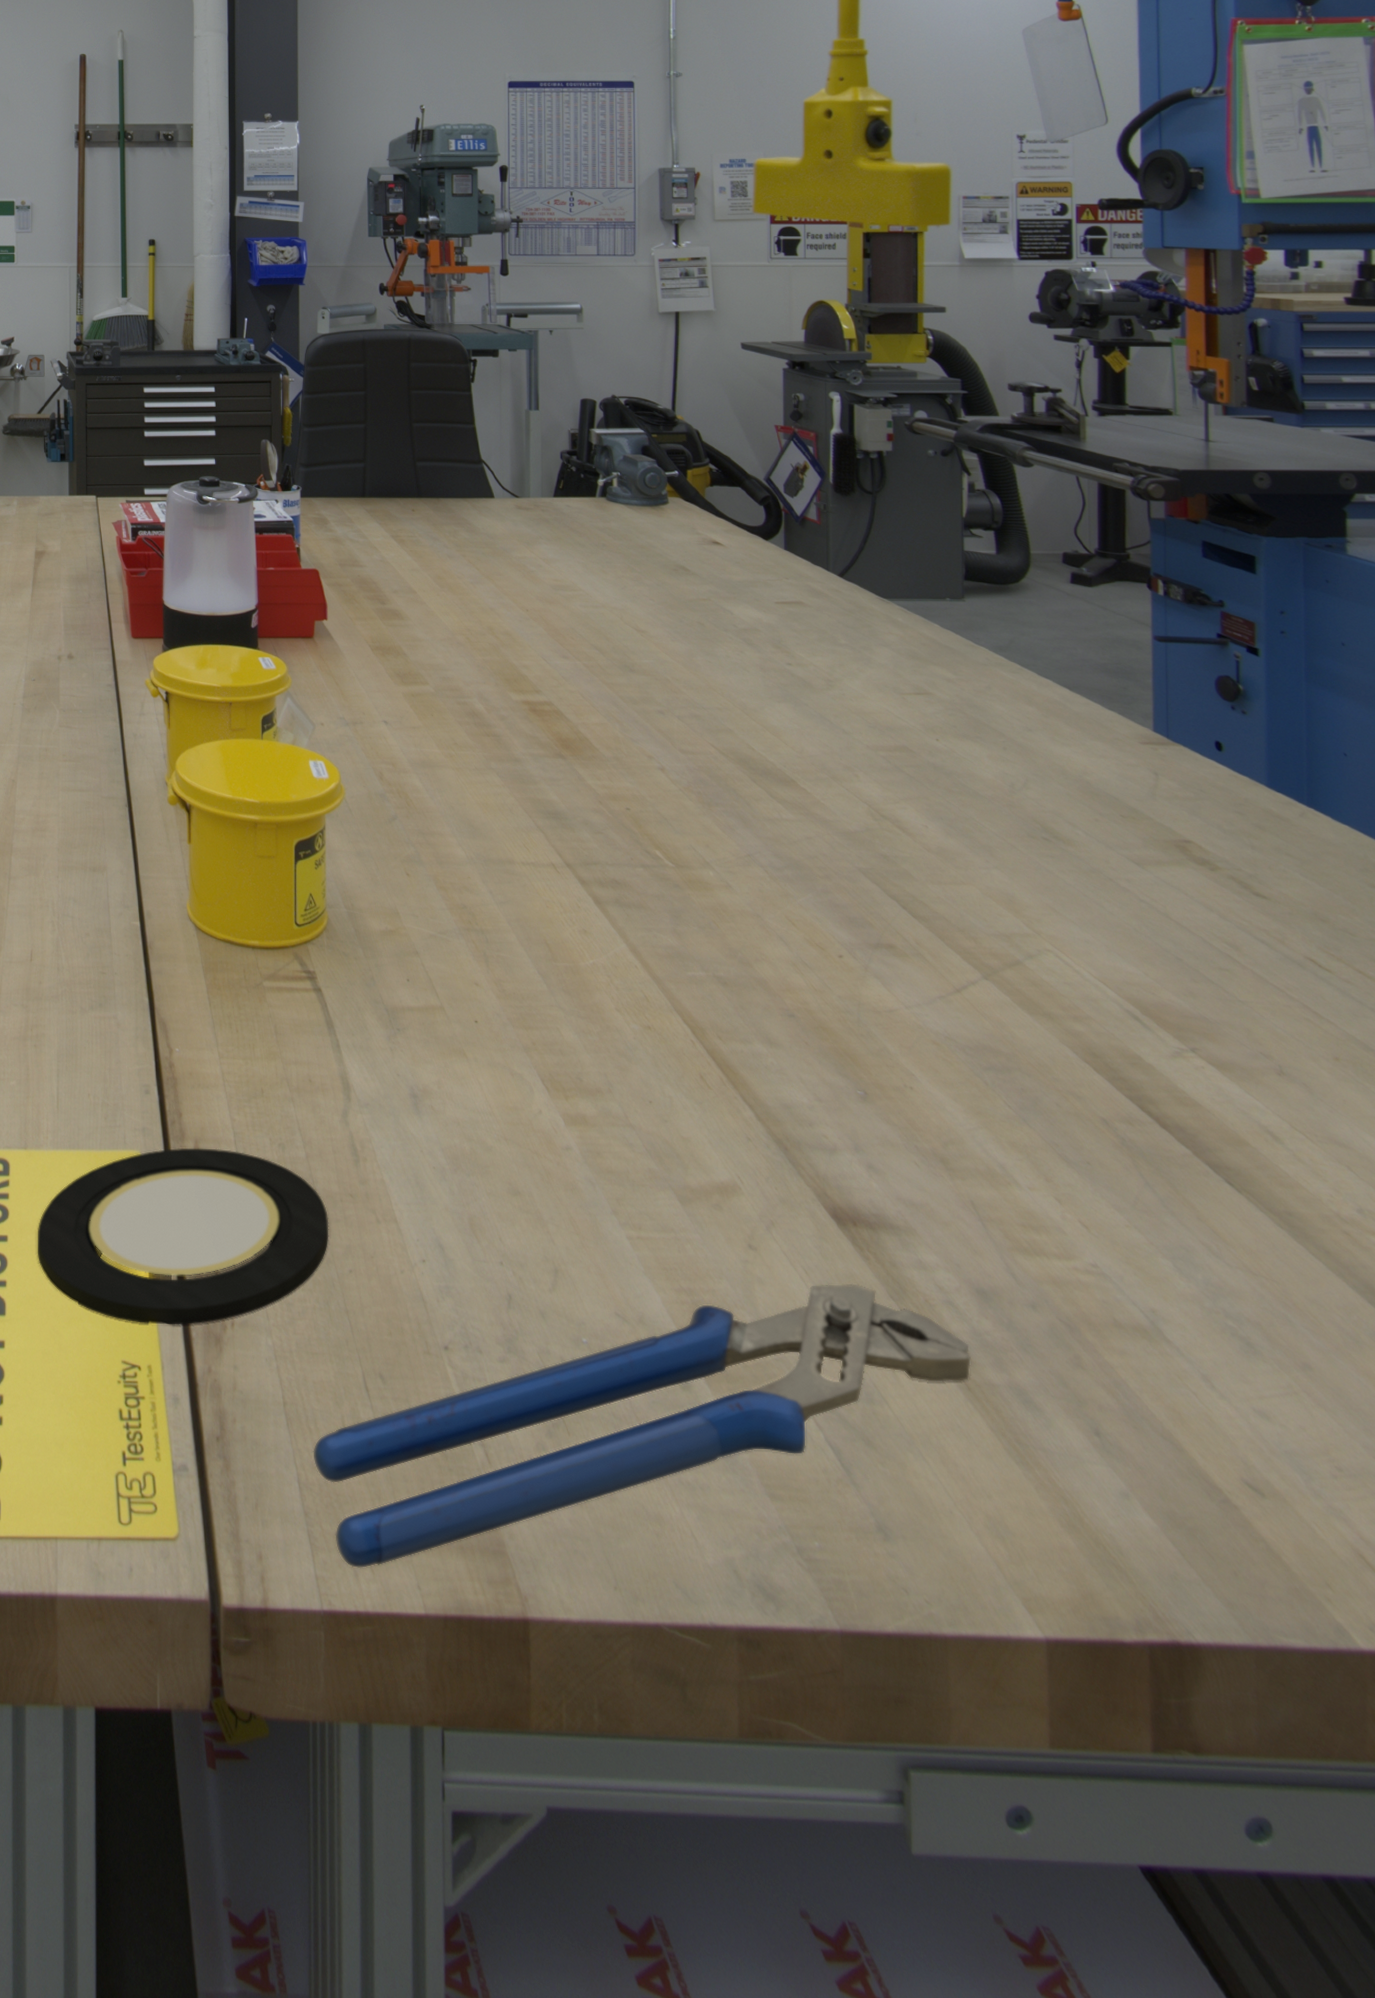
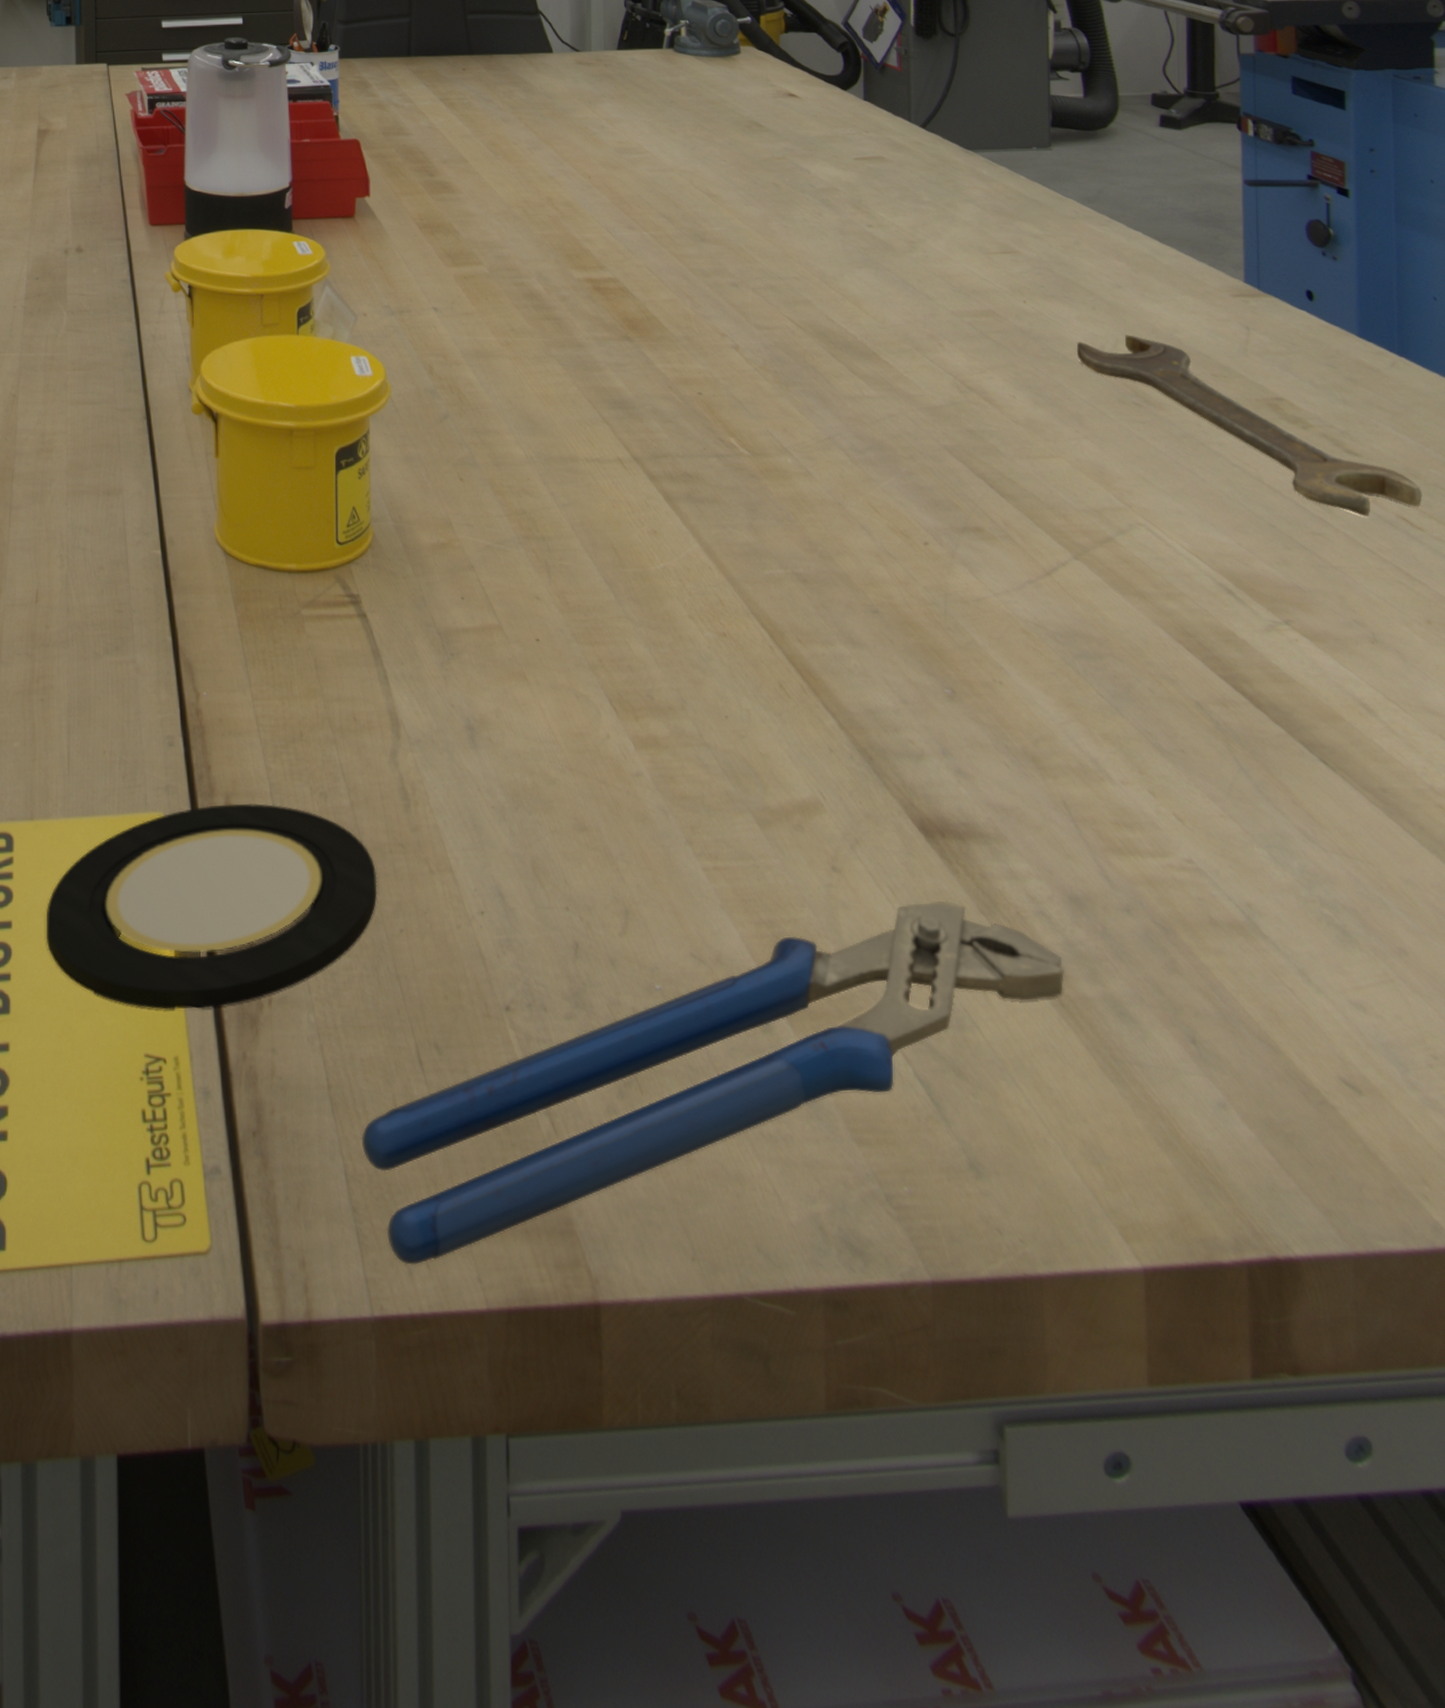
wrench: none [987,775,1331,956] -> present [1076,334,1423,517]

